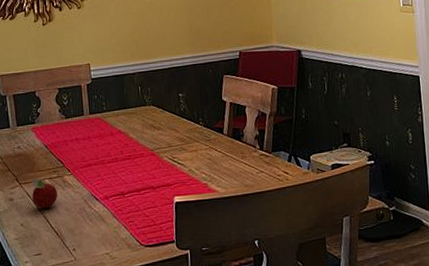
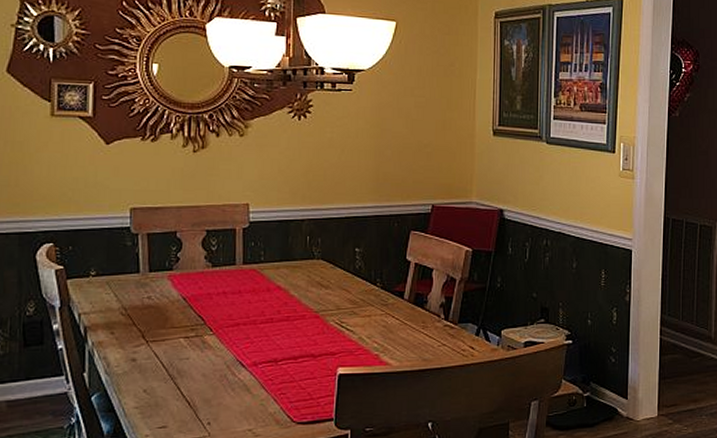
fruit: present [31,178,58,209] -> none [161,336,195,373]

